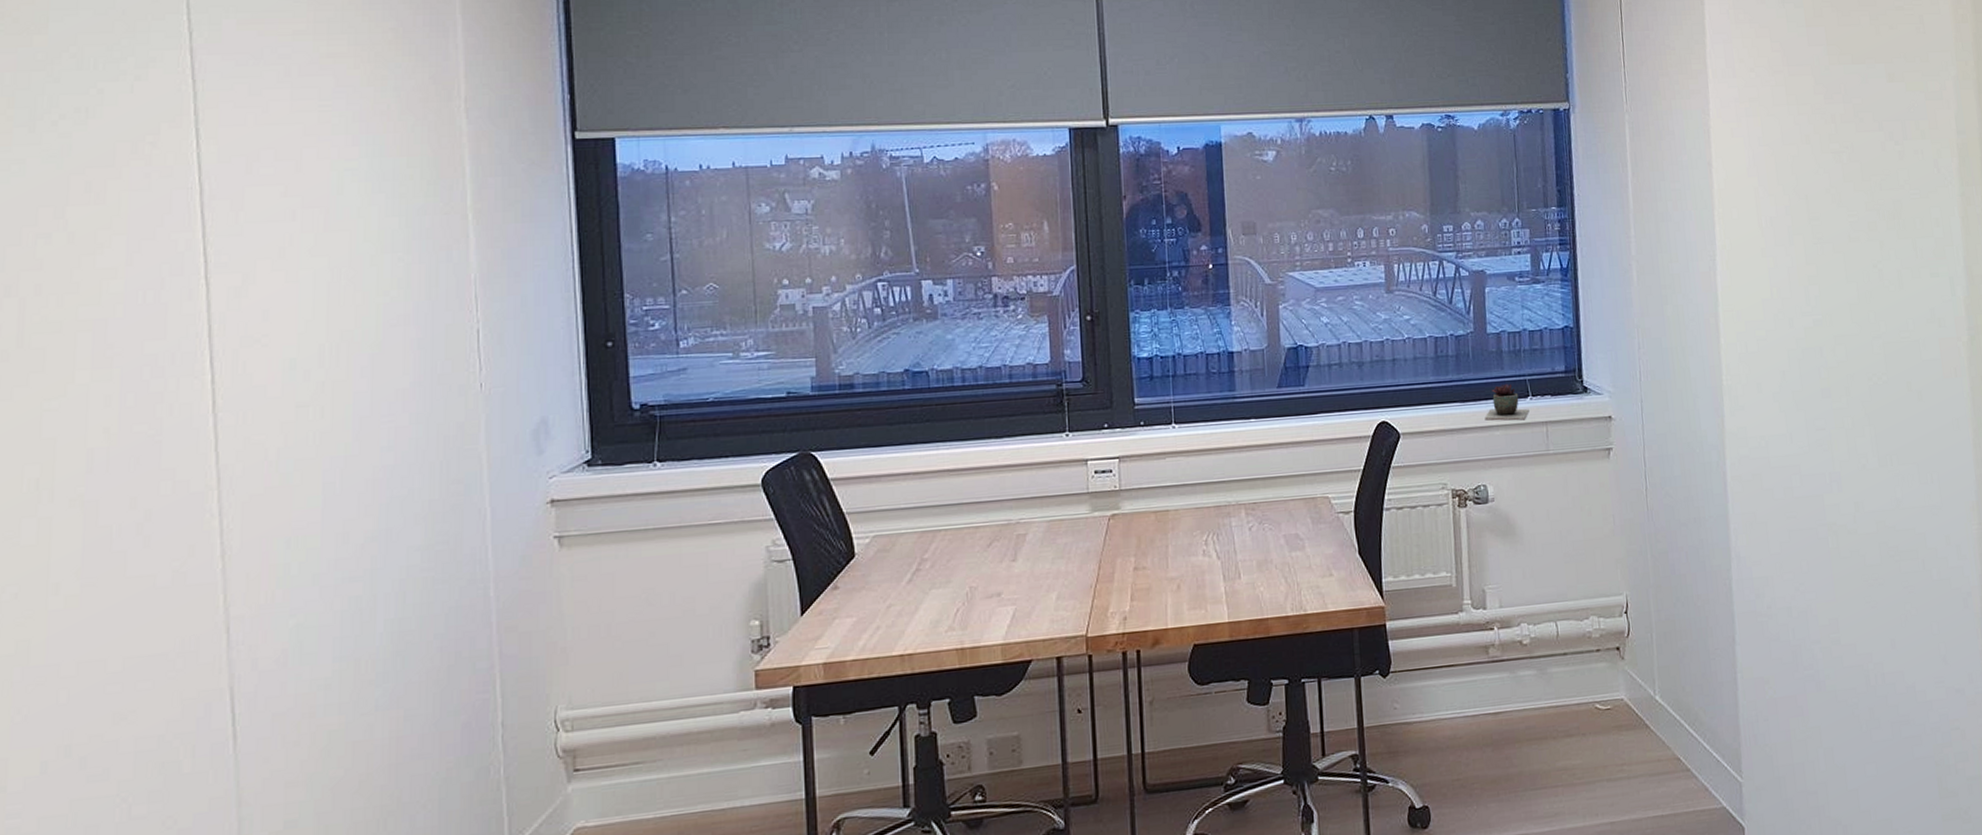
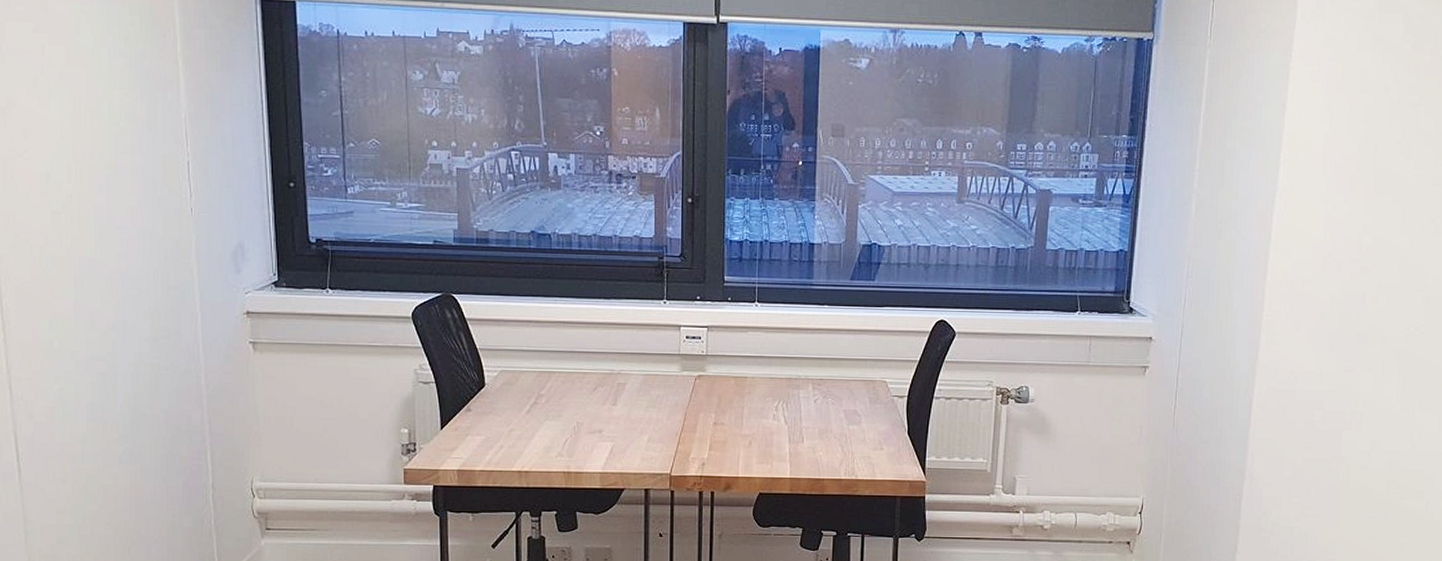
succulent plant: present [1485,383,1529,422] -> none [1034,297,1076,333]

